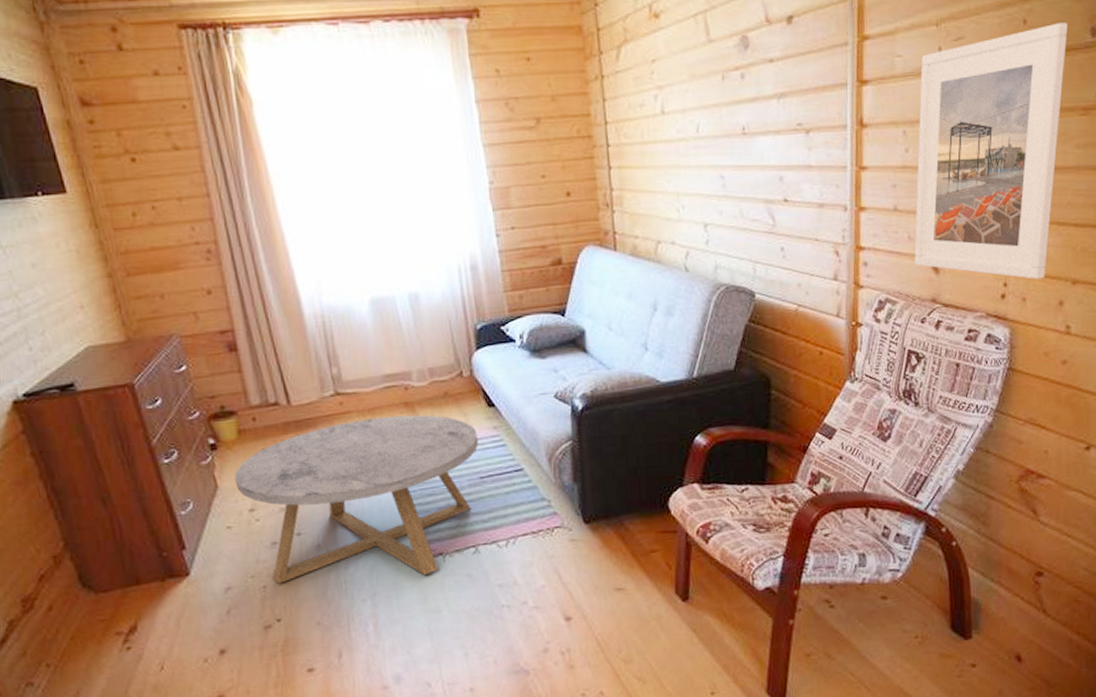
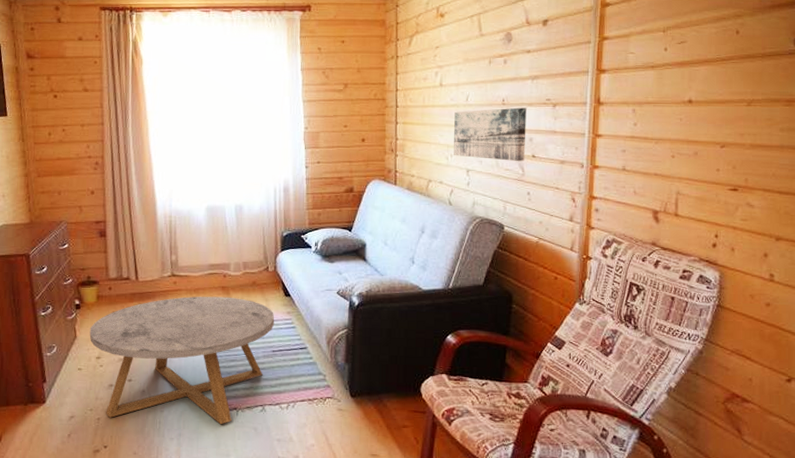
wall art: none [683,137,775,209] -> present [454,107,527,161]
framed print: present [914,22,1068,279] -> none [638,34,774,234]

